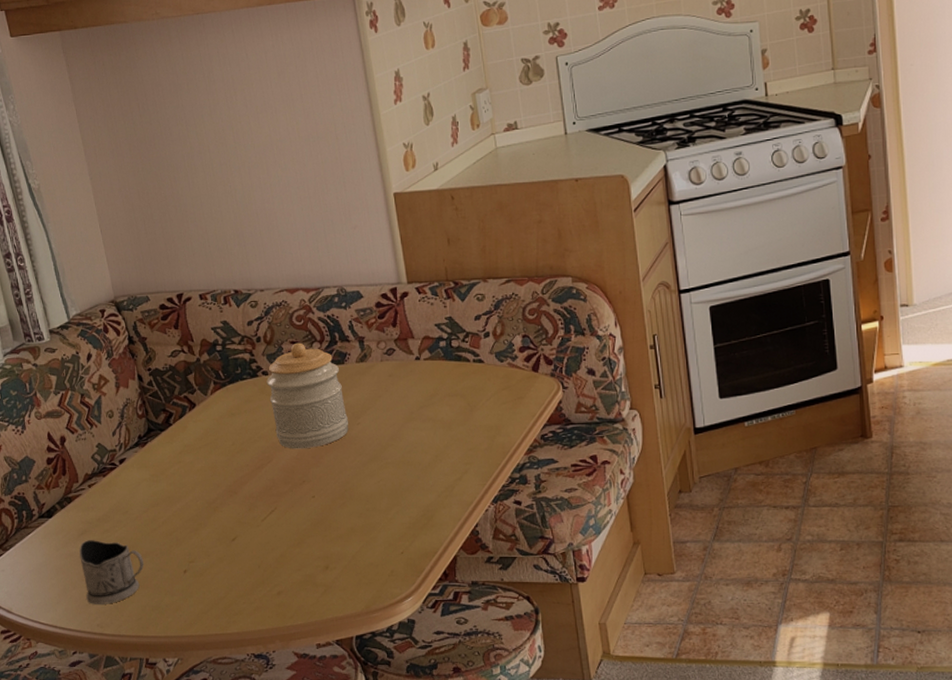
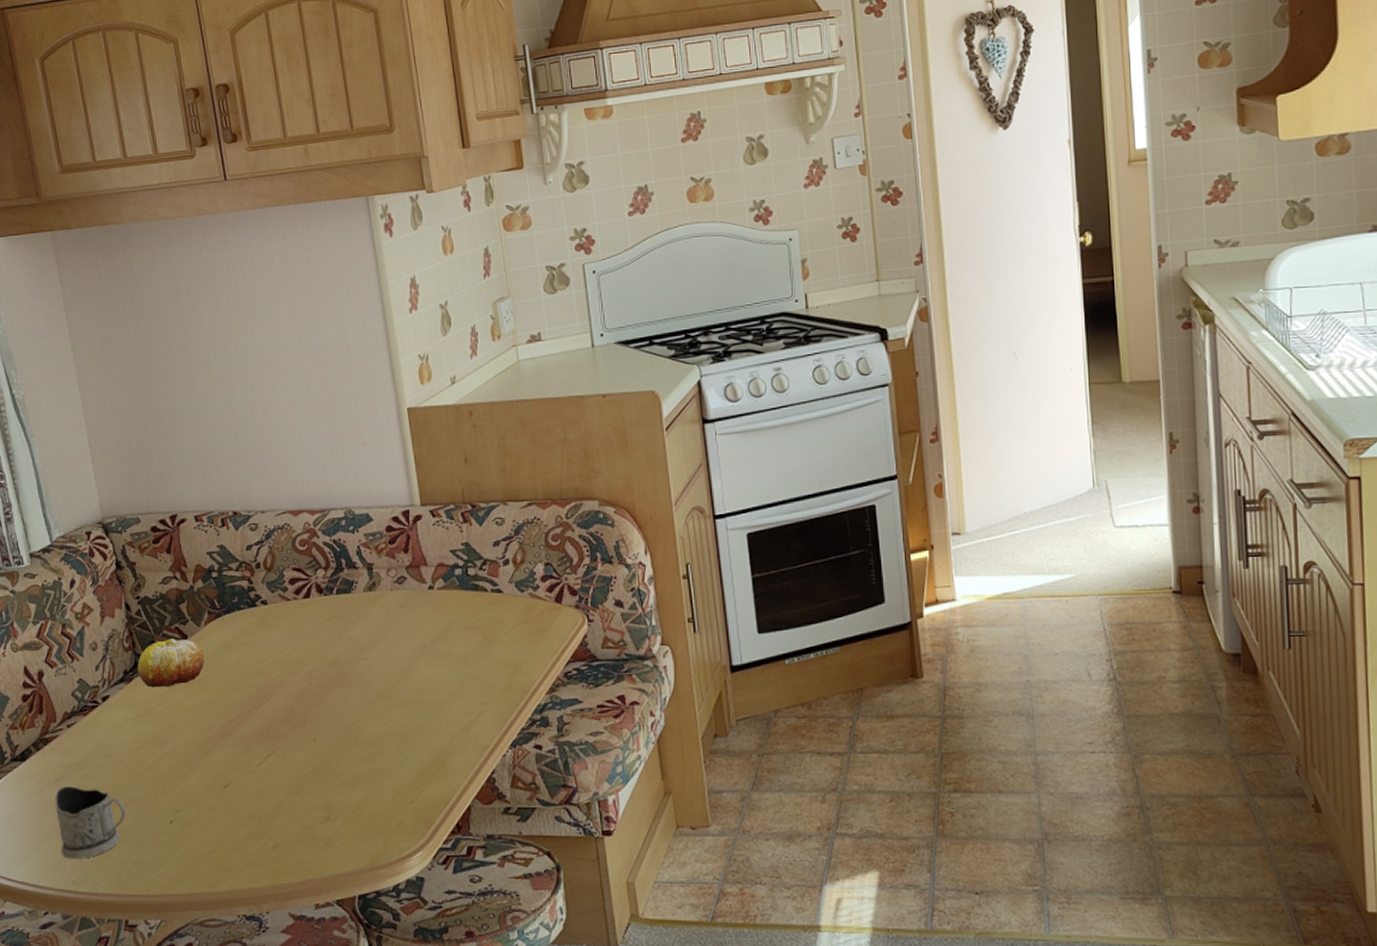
fruit: none [150,406,212,451] -> present [137,639,205,688]
jar: present [266,342,349,449] -> none [265,569,355,687]

